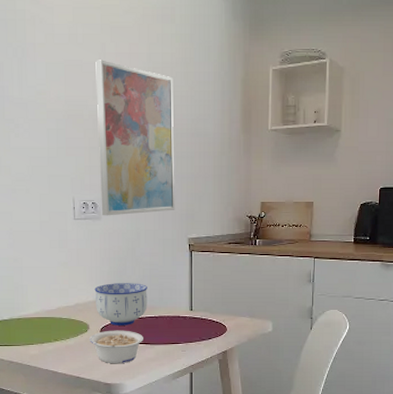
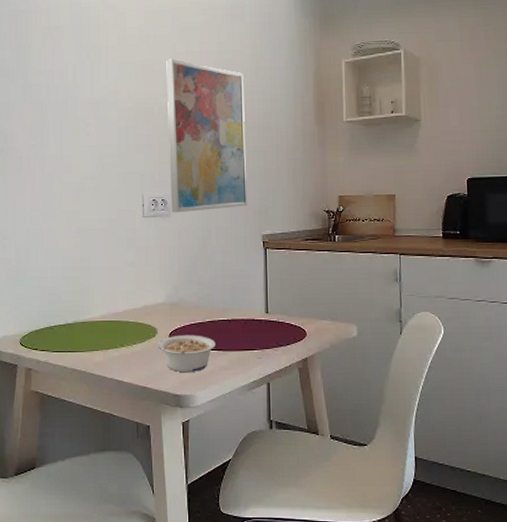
bowl: present [94,283,148,326] -> none [163,283,220,330]

